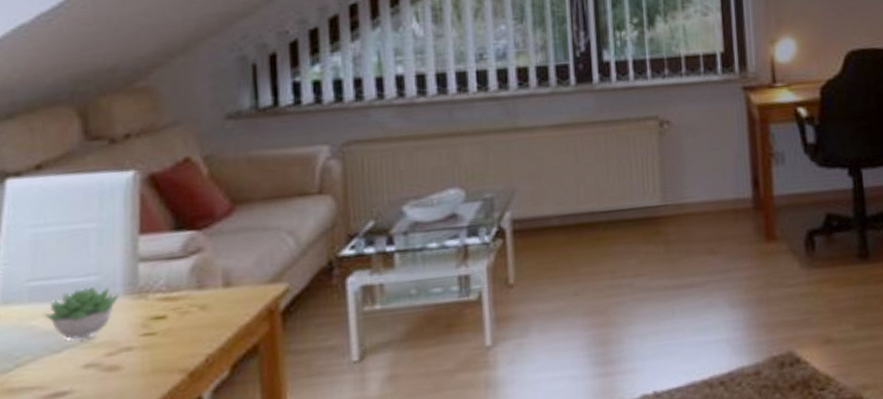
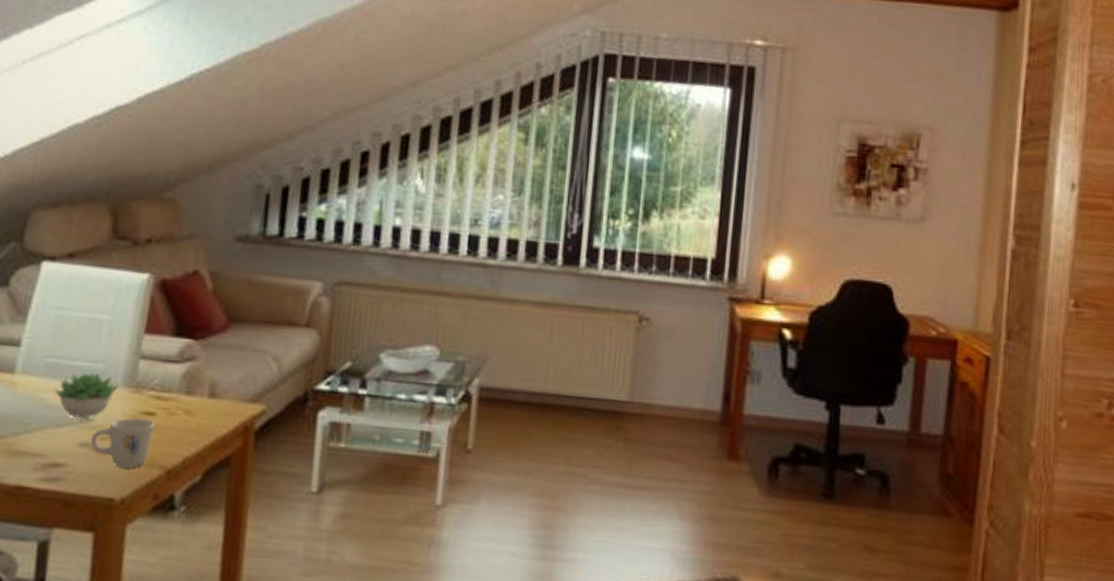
mug: none [97,323,167,381] -> present [91,418,155,468]

